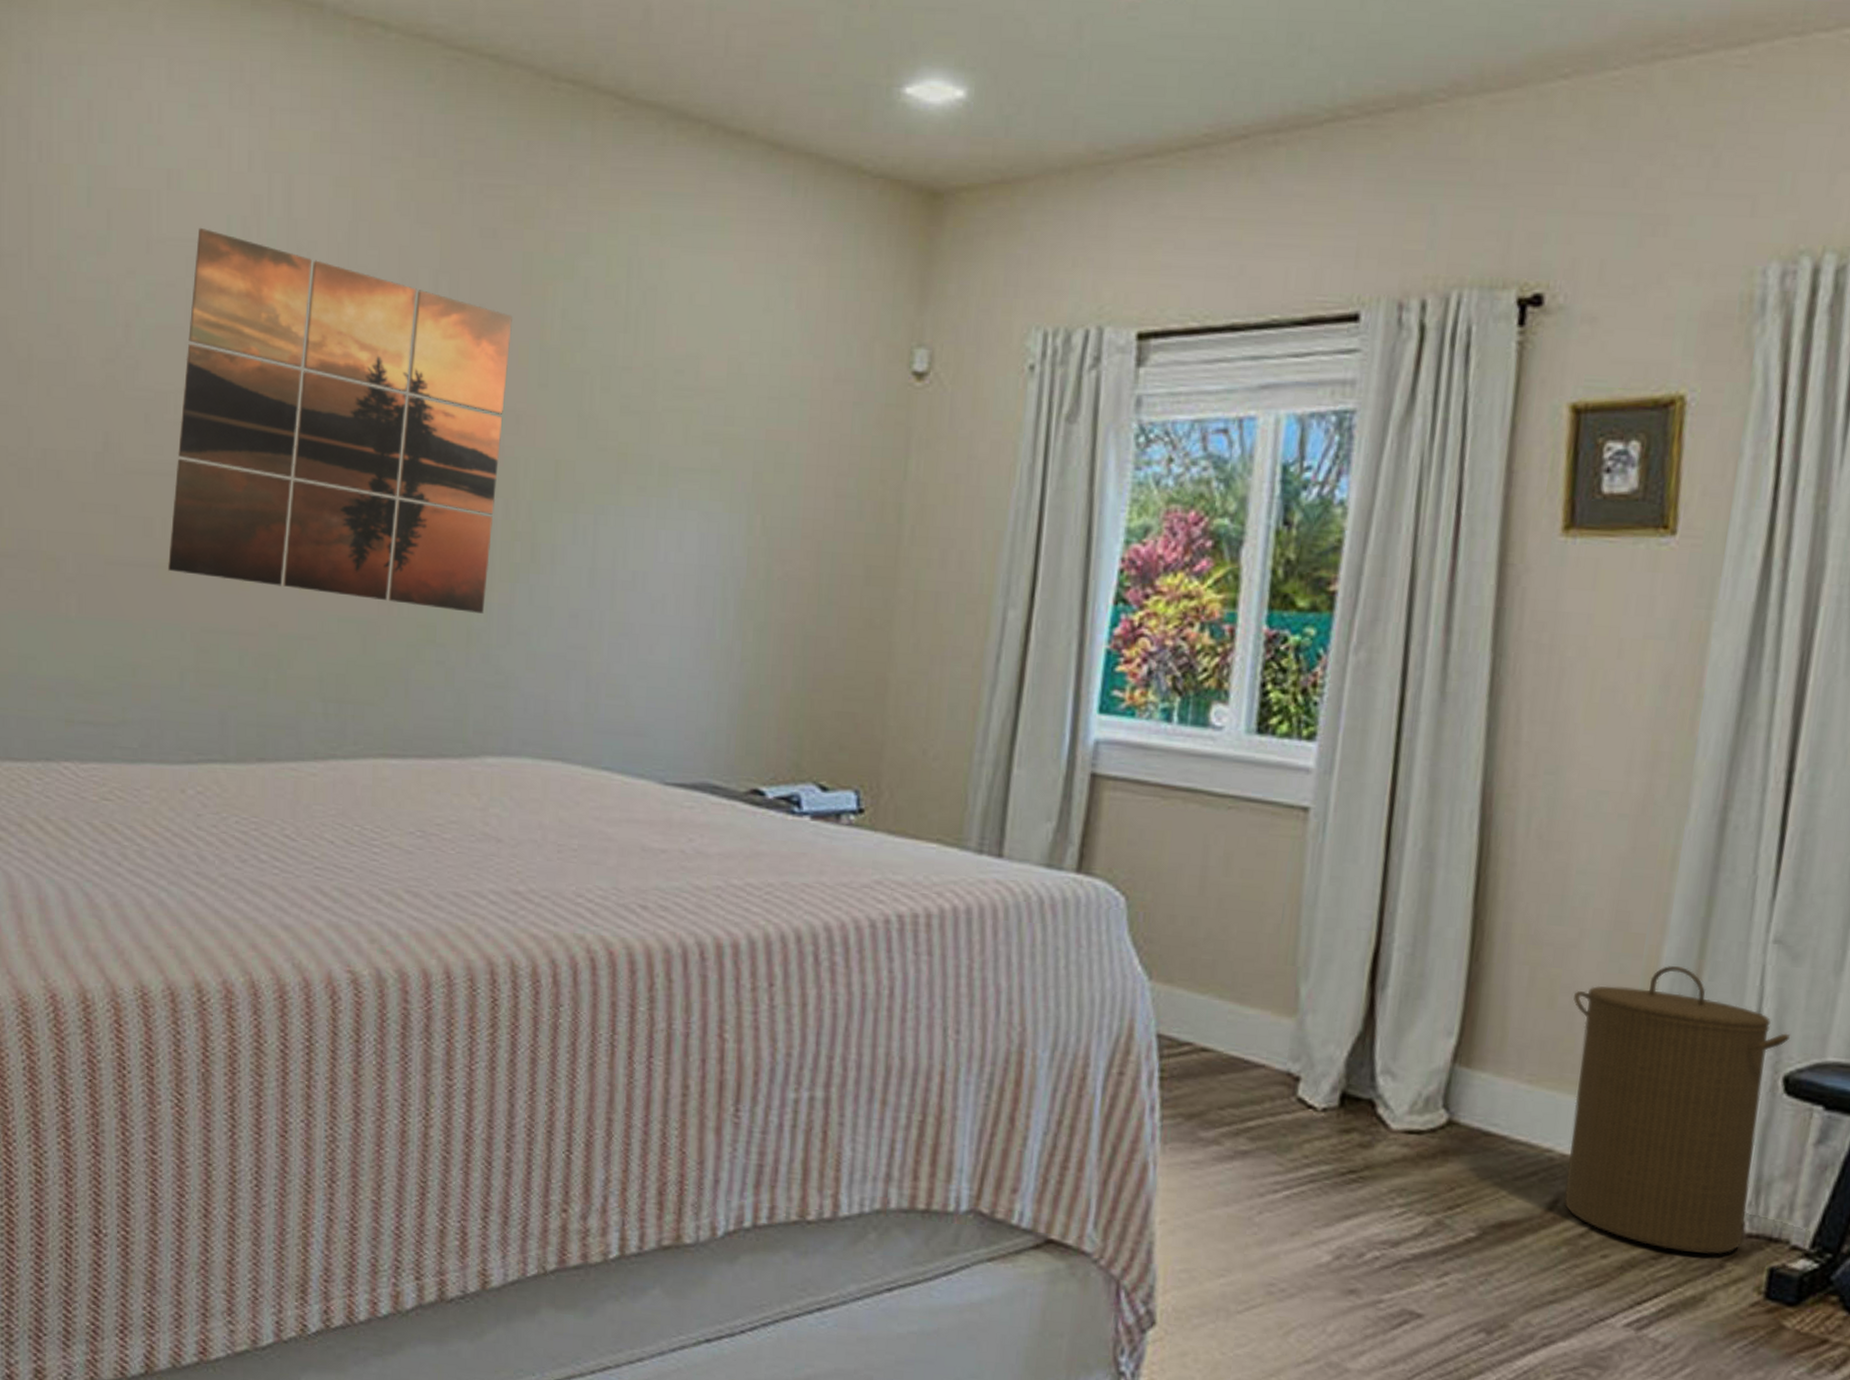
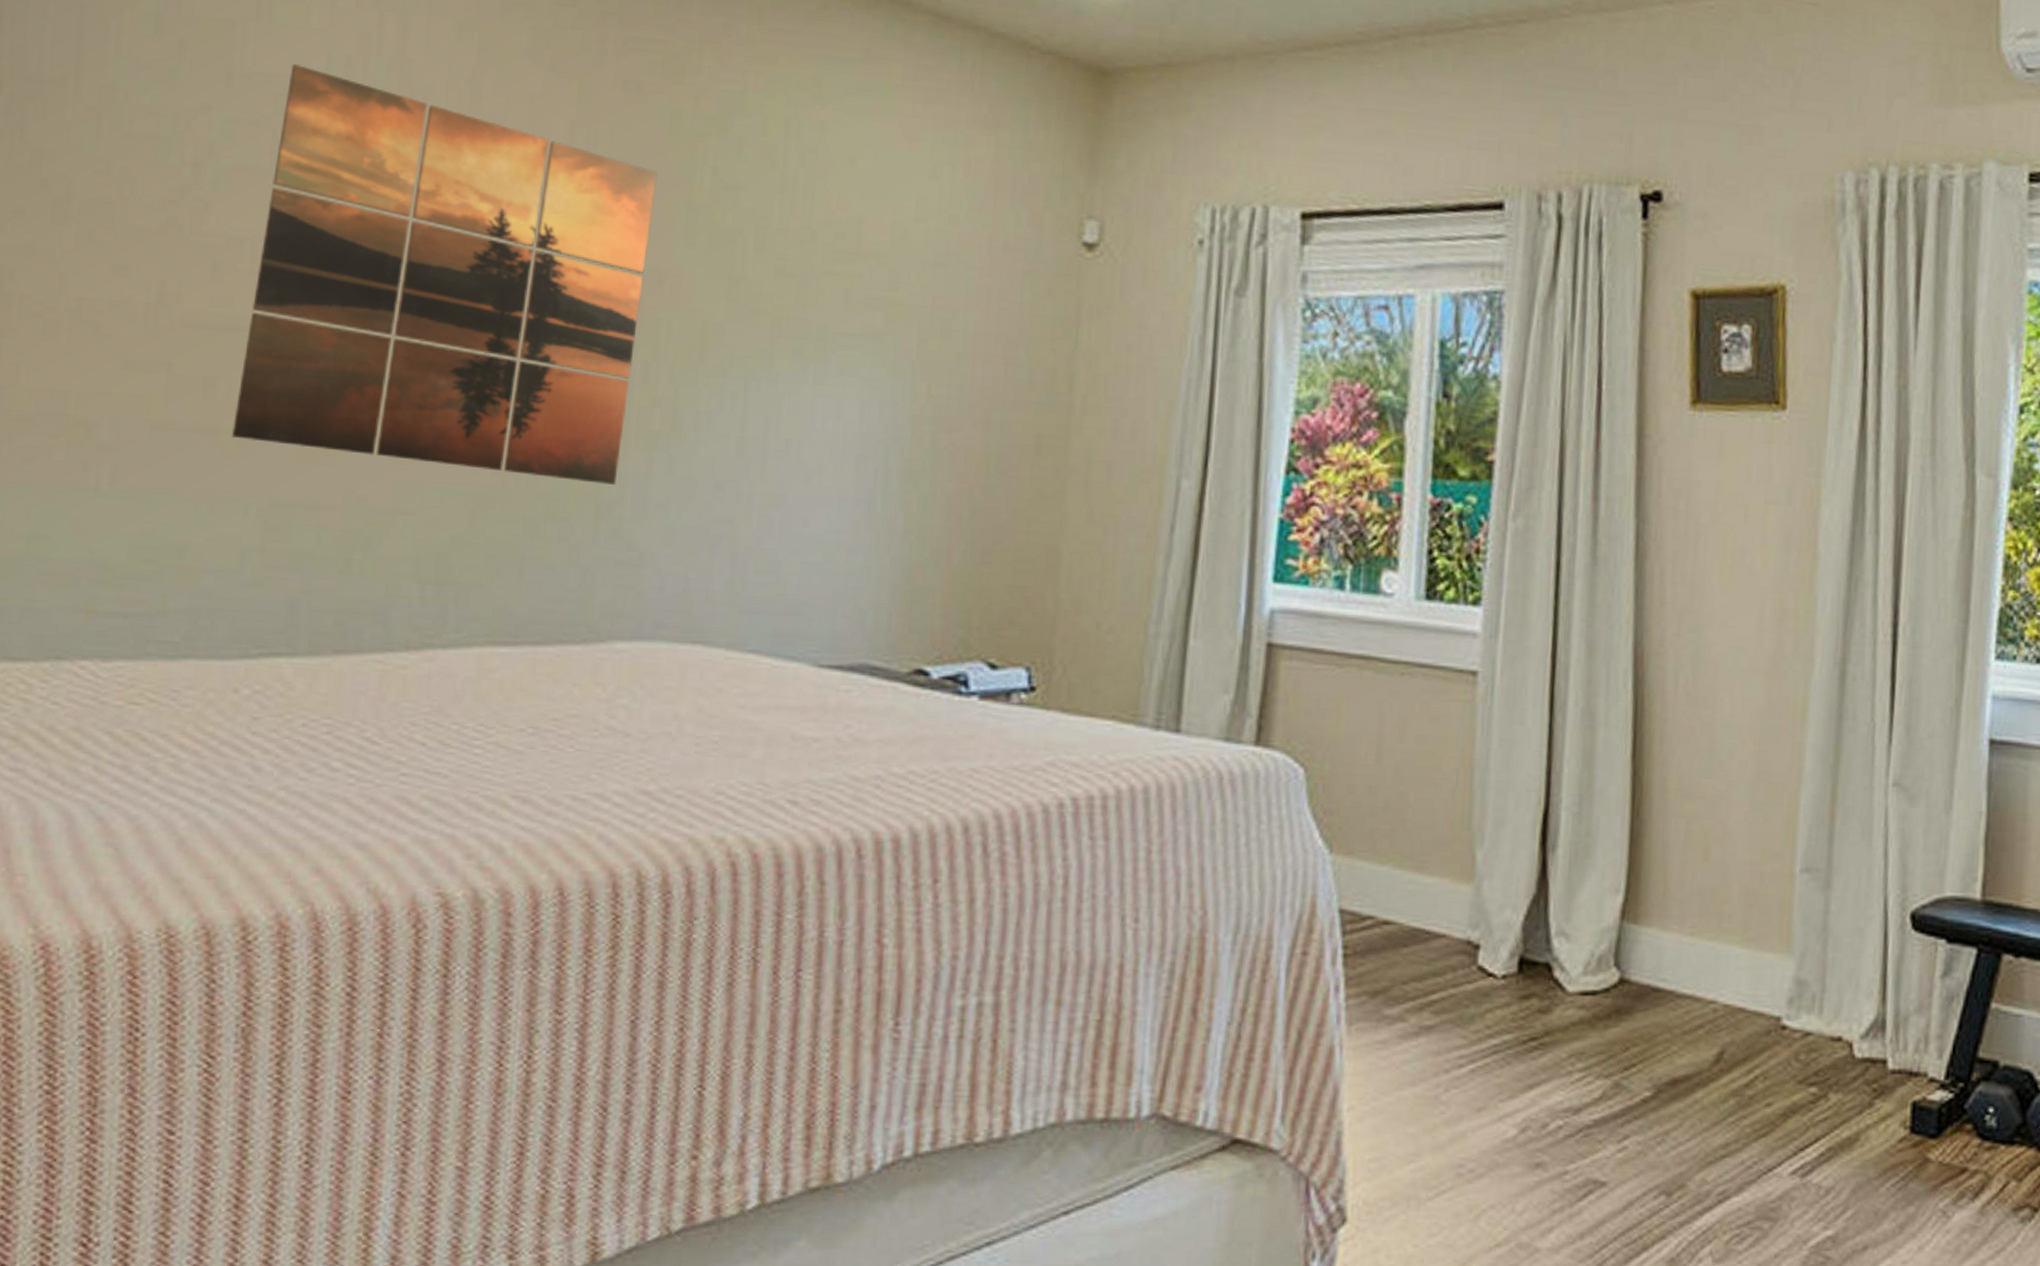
laundry hamper: present [1563,965,1790,1255] -> none [1726,812,1913,1093]

